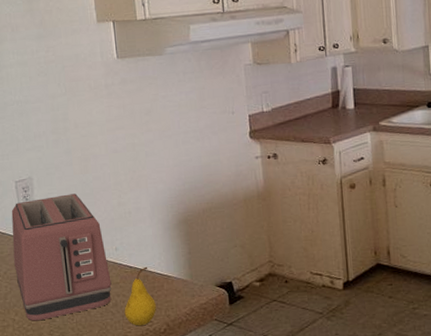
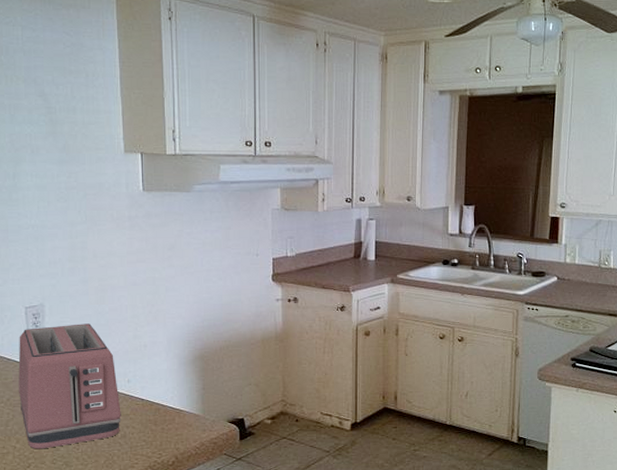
fruit: present [124,266,156,326] -> none [133,400,166,458]

